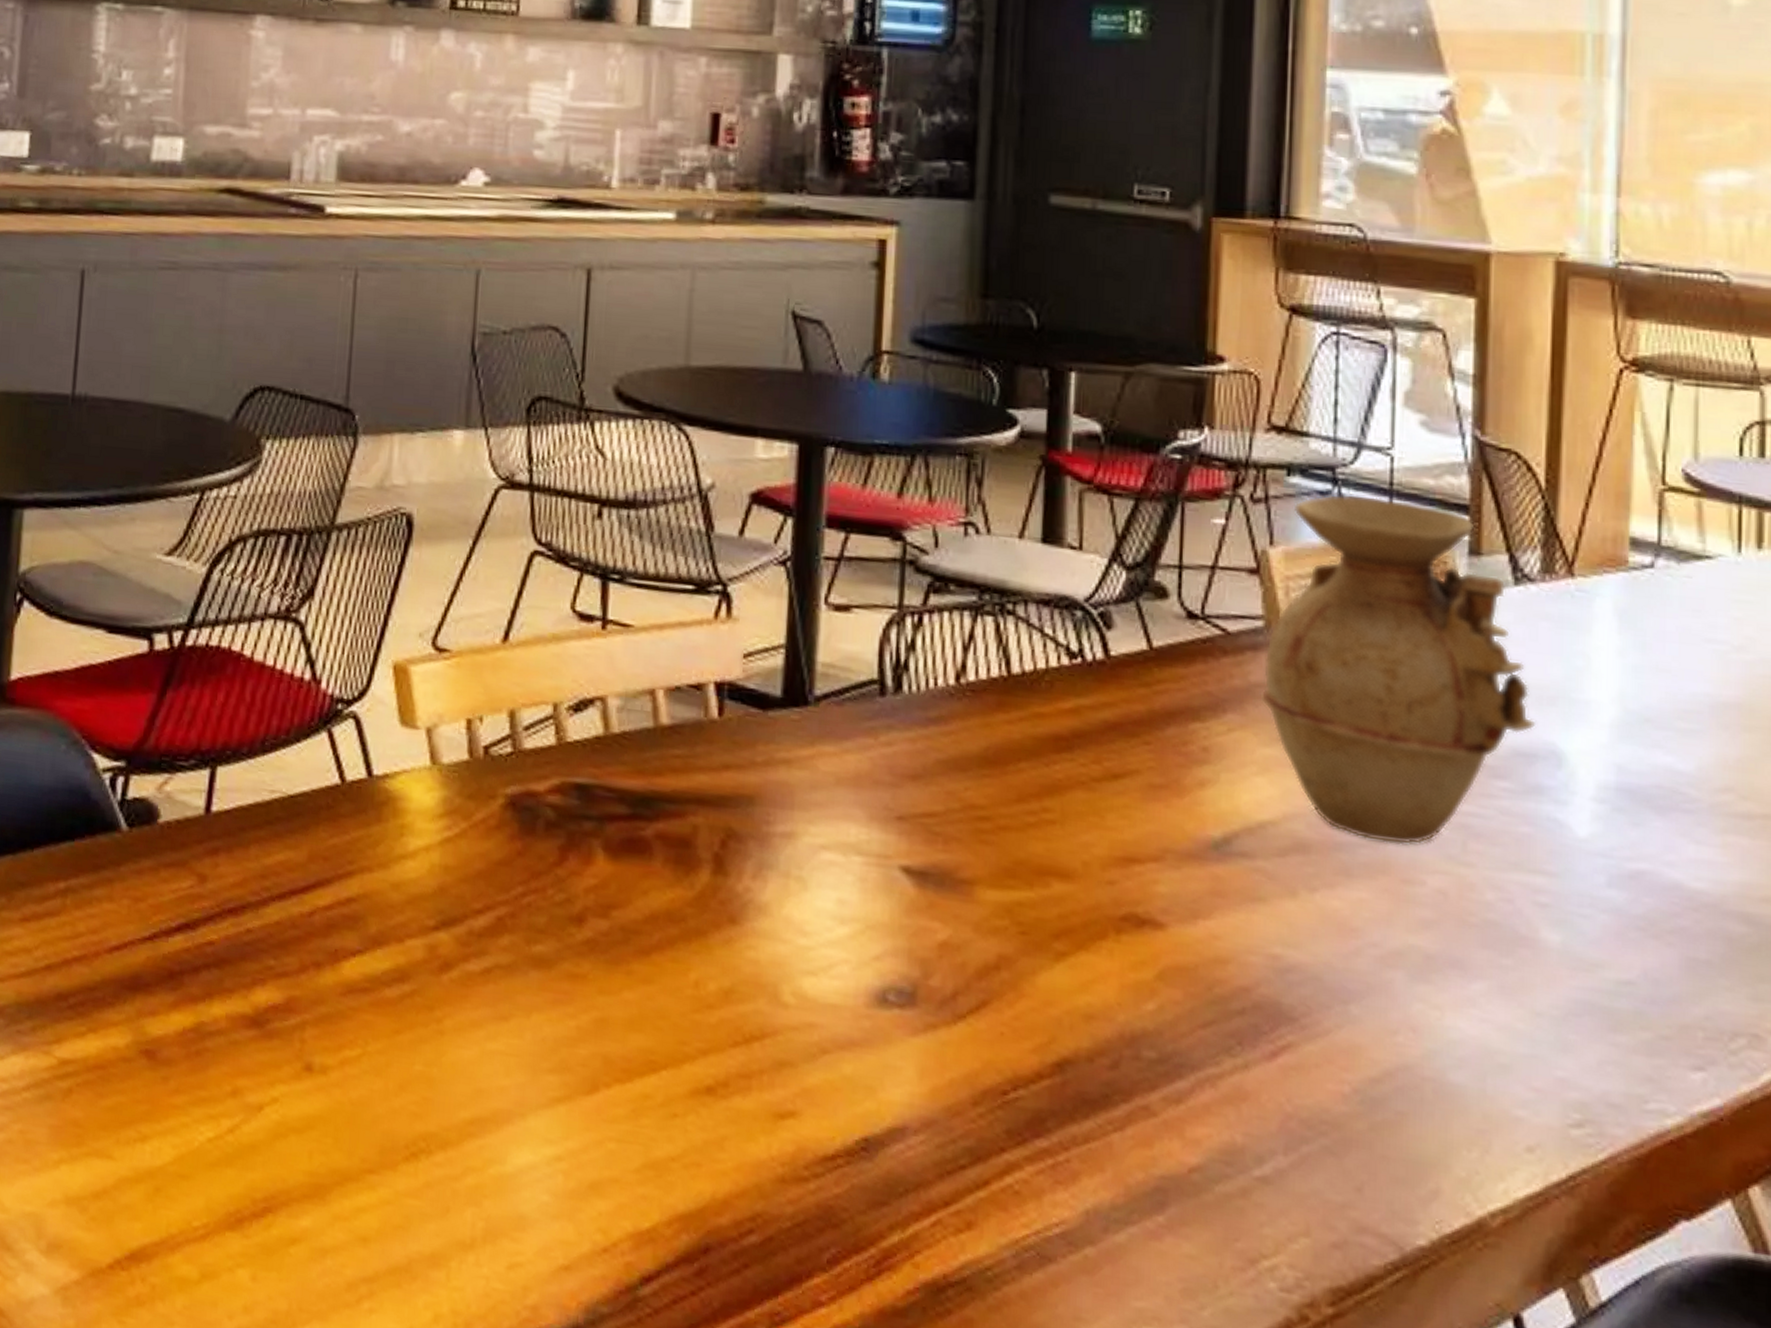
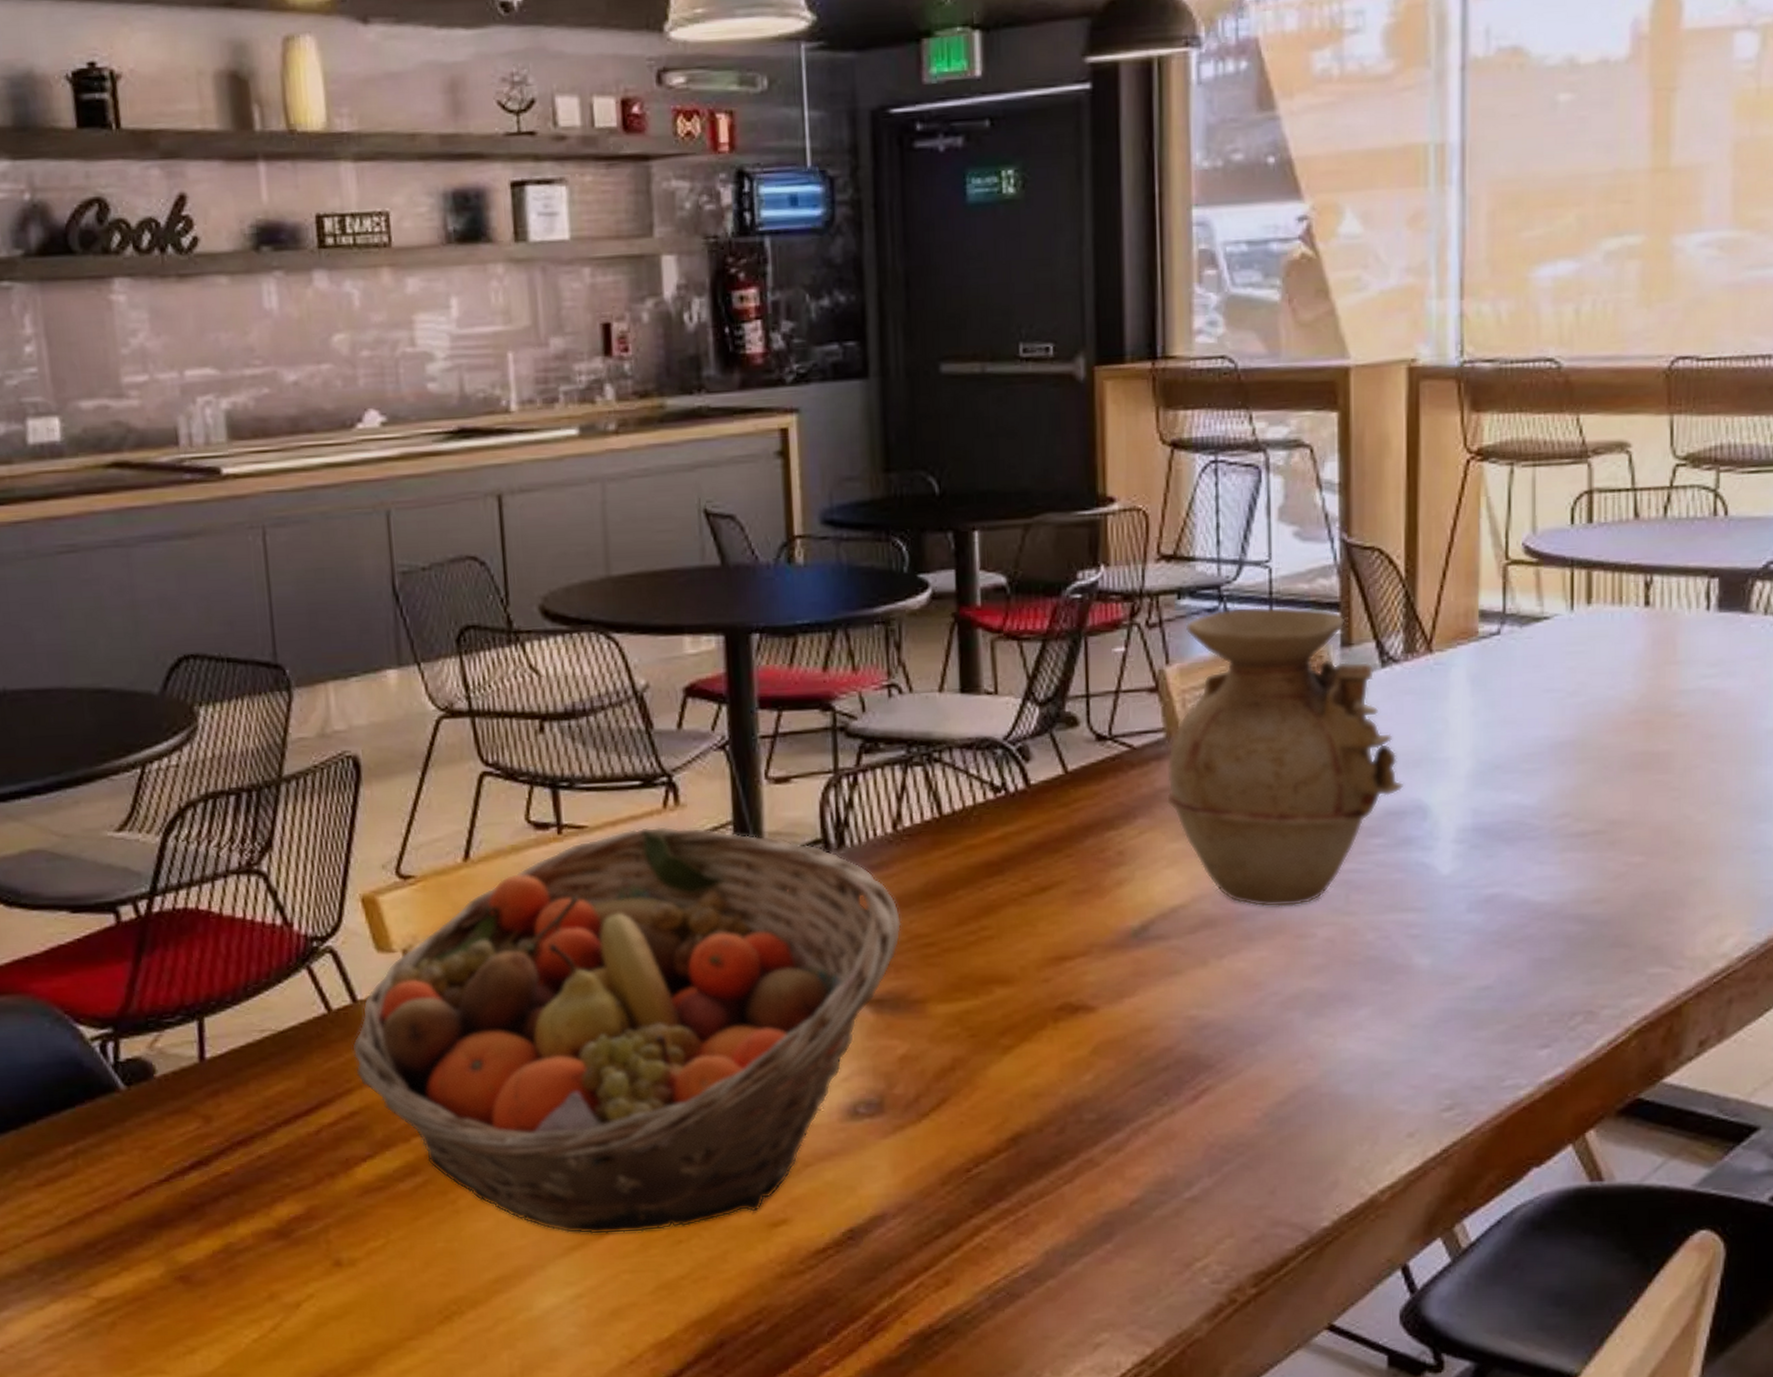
fruit basket: none [360,635,956,1099] -> present [352,826,902,1235]

